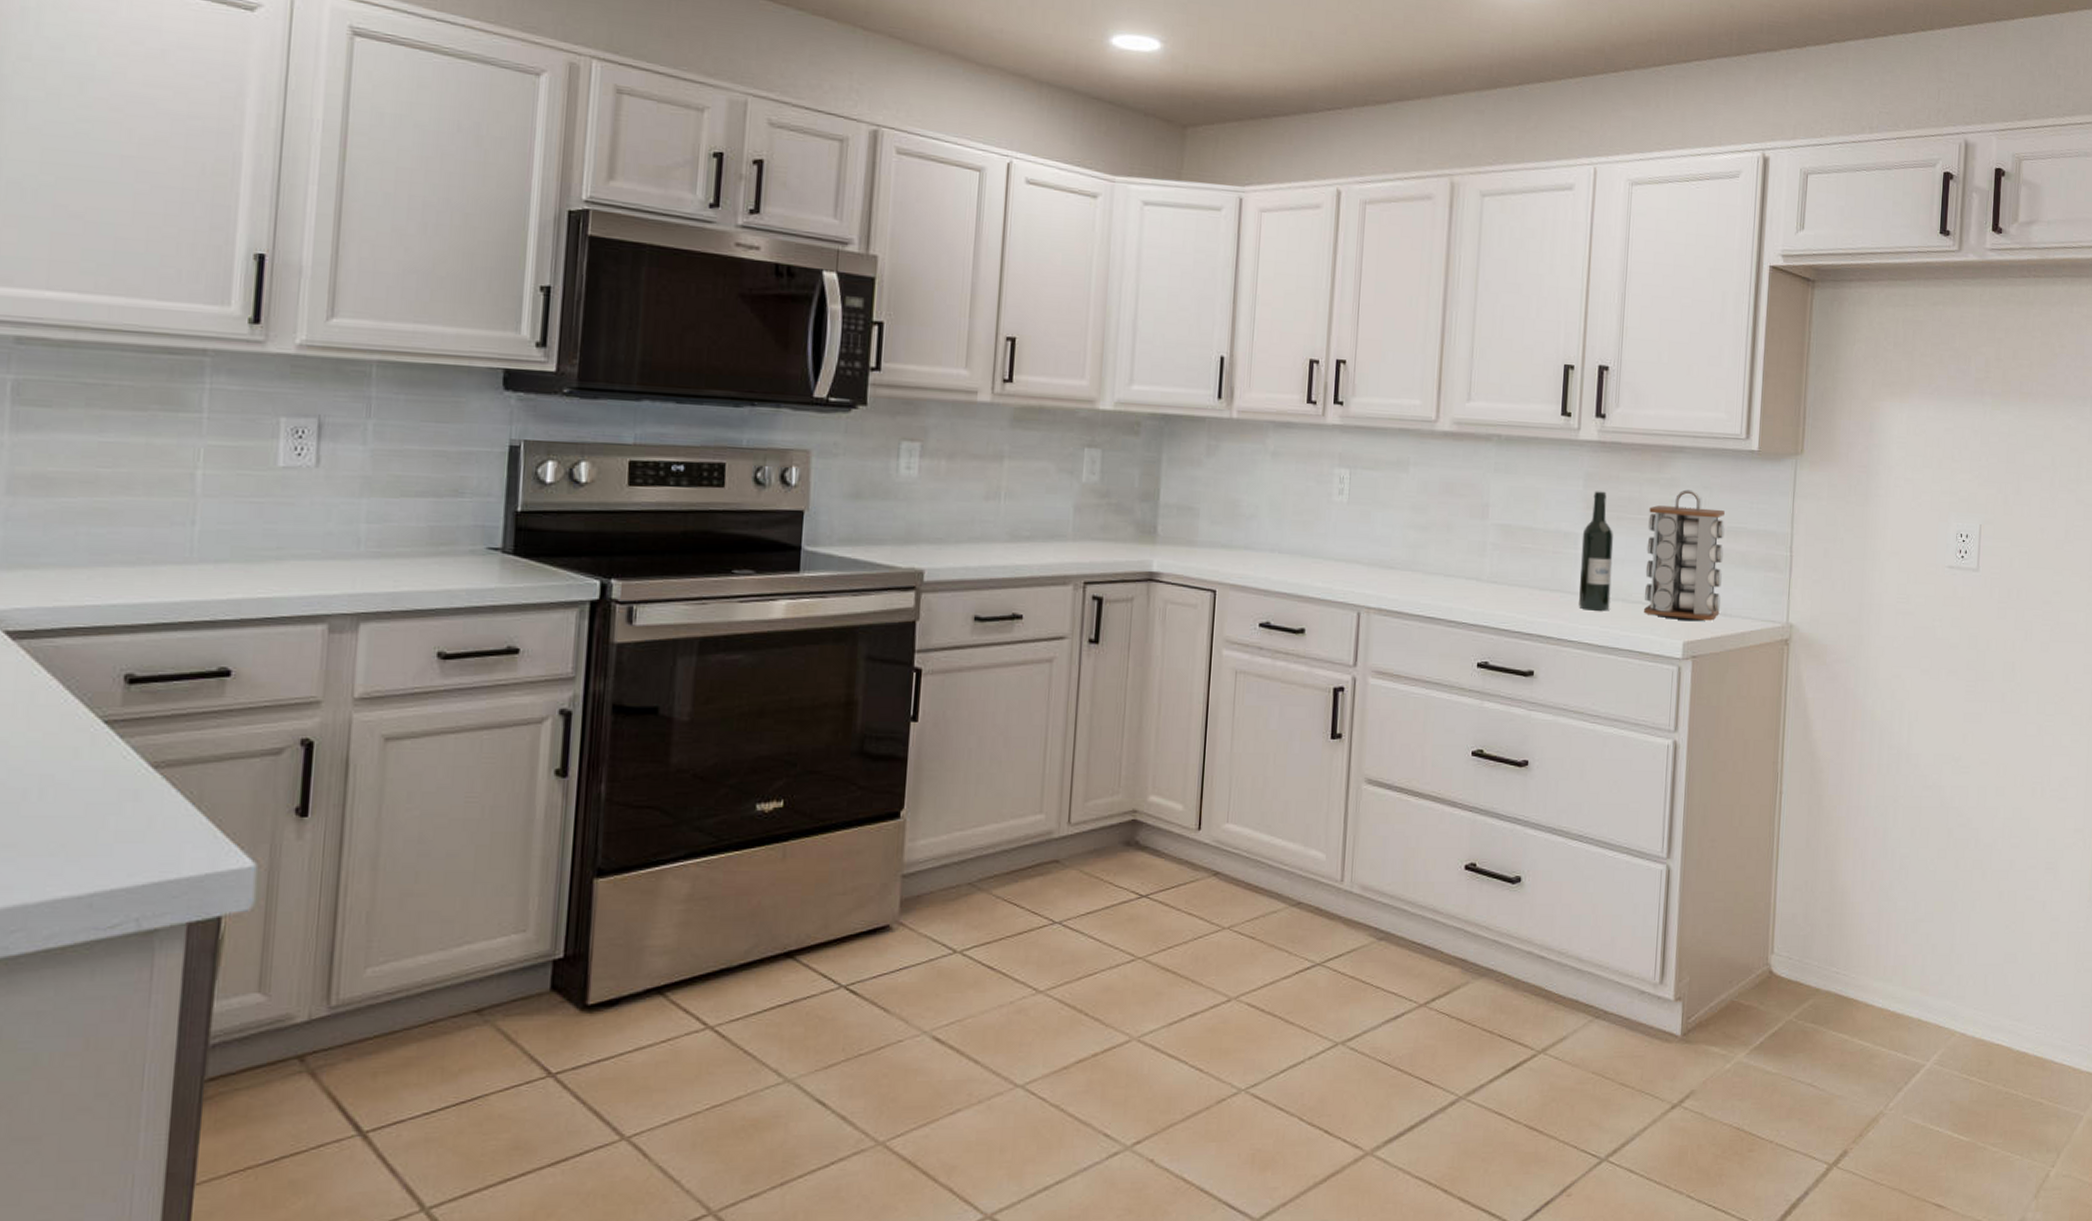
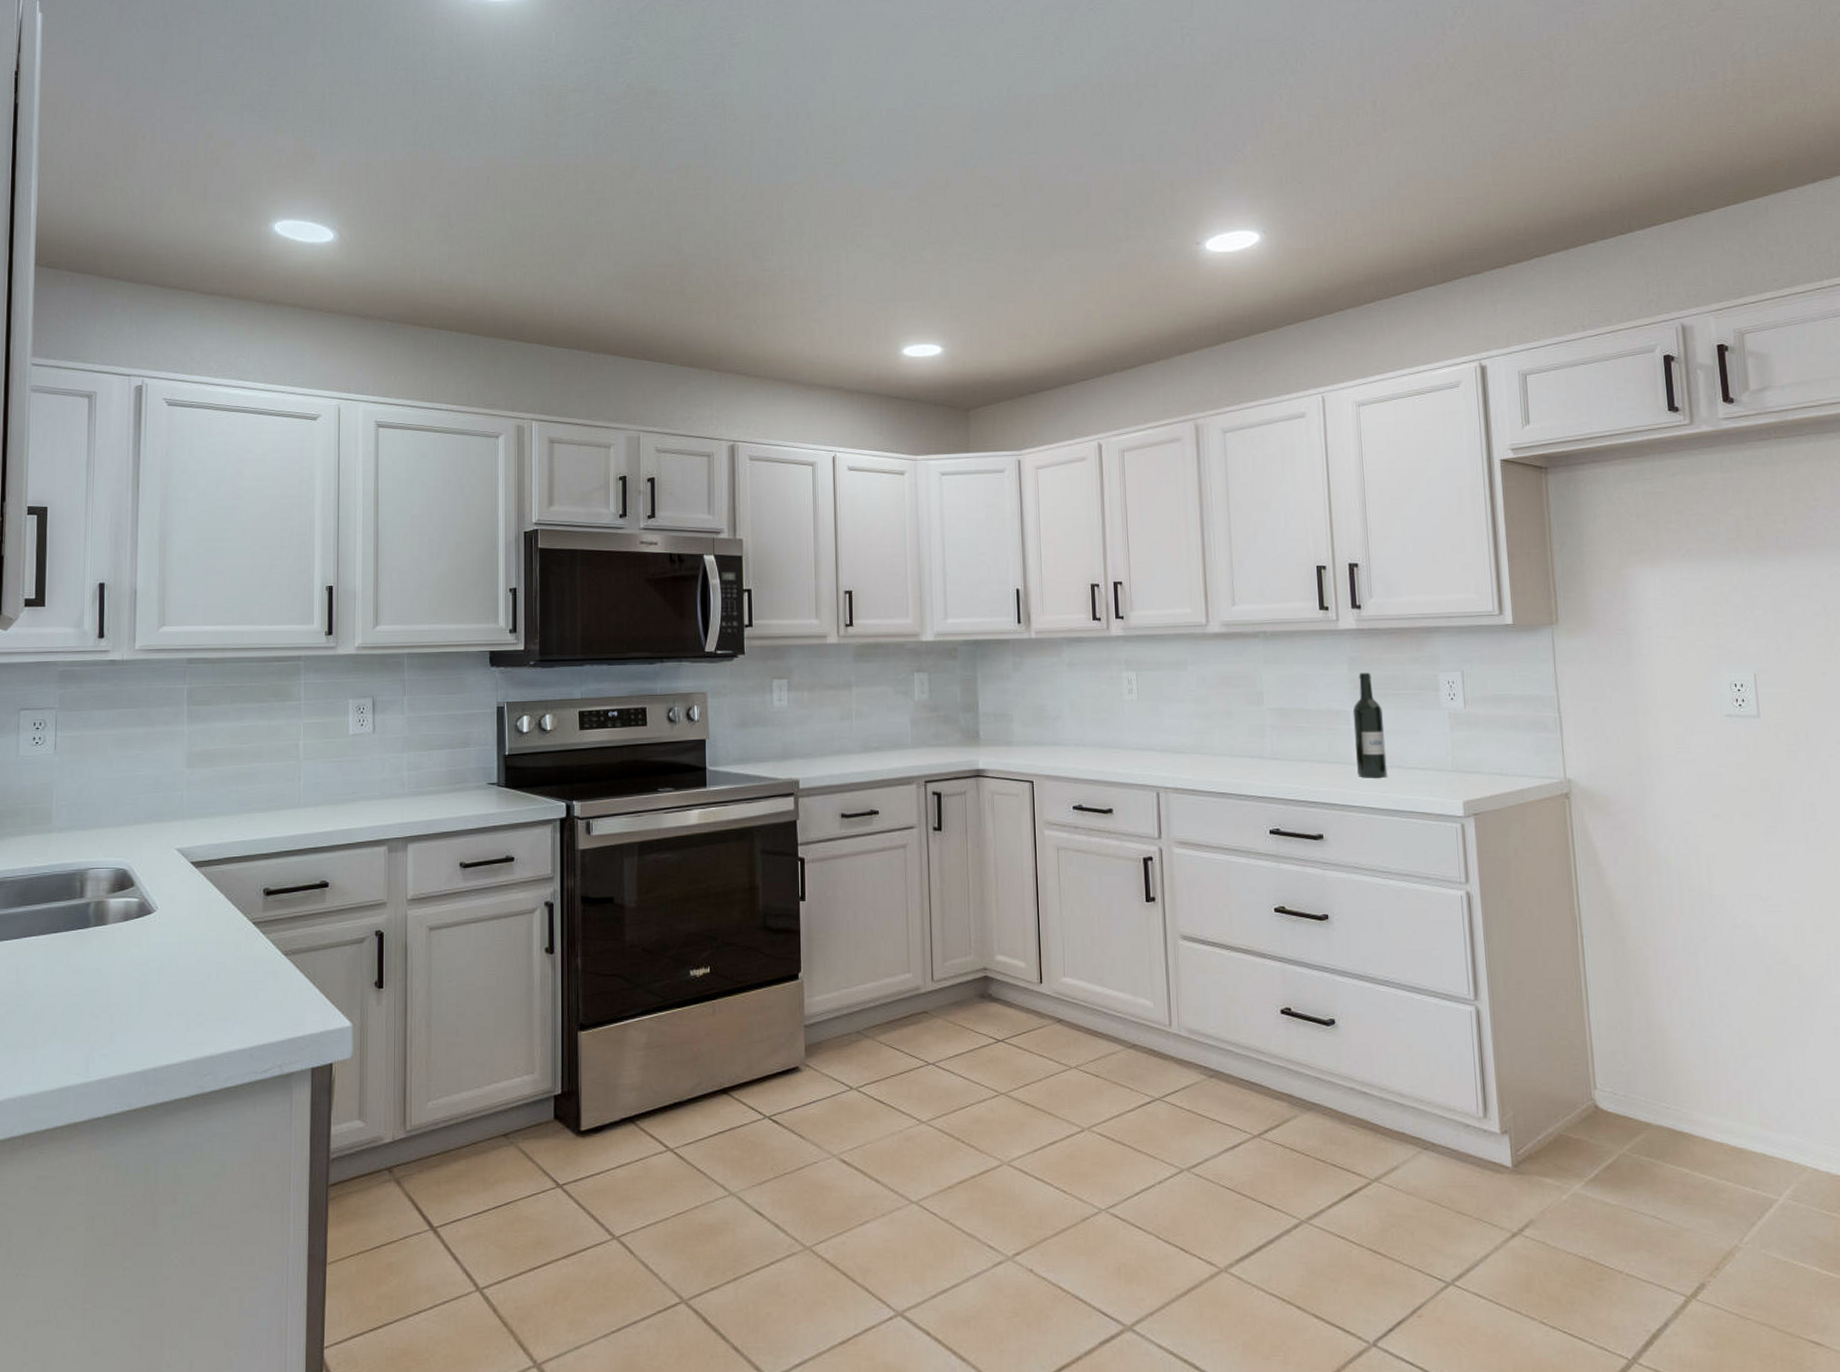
spice rack: present [1644,489,1725,621] -> none [1413,664,1496,781]

